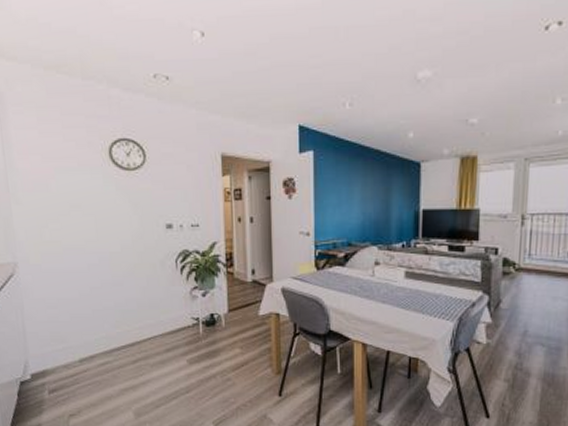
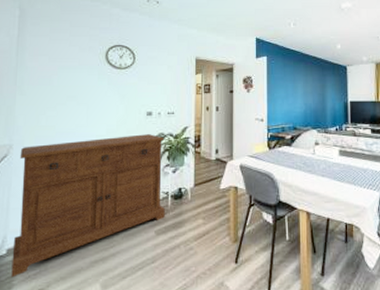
sideboard: none [27,251,197,402] -> present [11,134,165,278]

